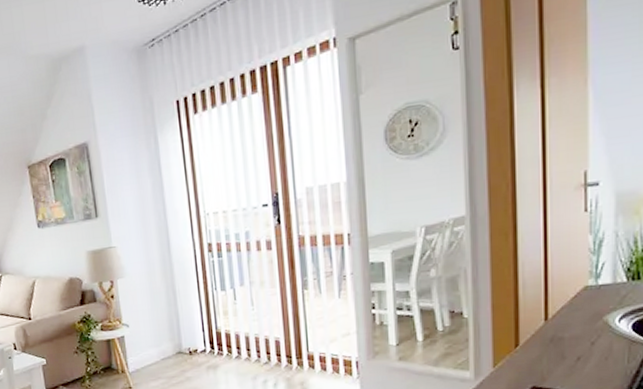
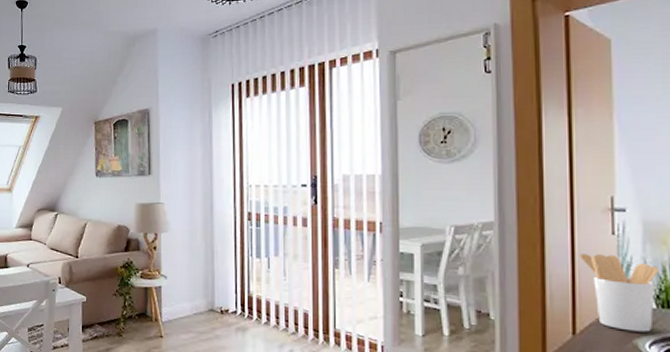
utensil holder: none [552,233,631,309] -> present [579,254,660,333]

